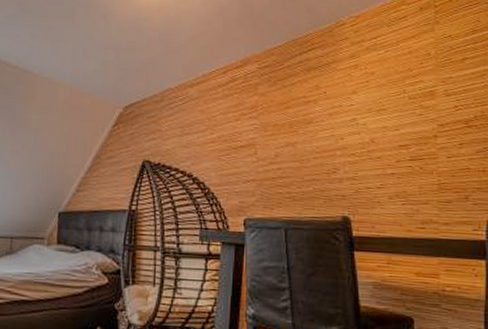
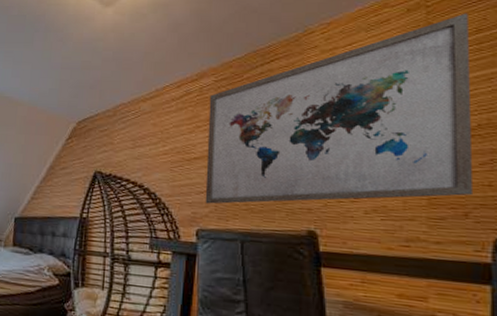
wall art: none [251,14,472,193] -> present [205,13,474,204]

